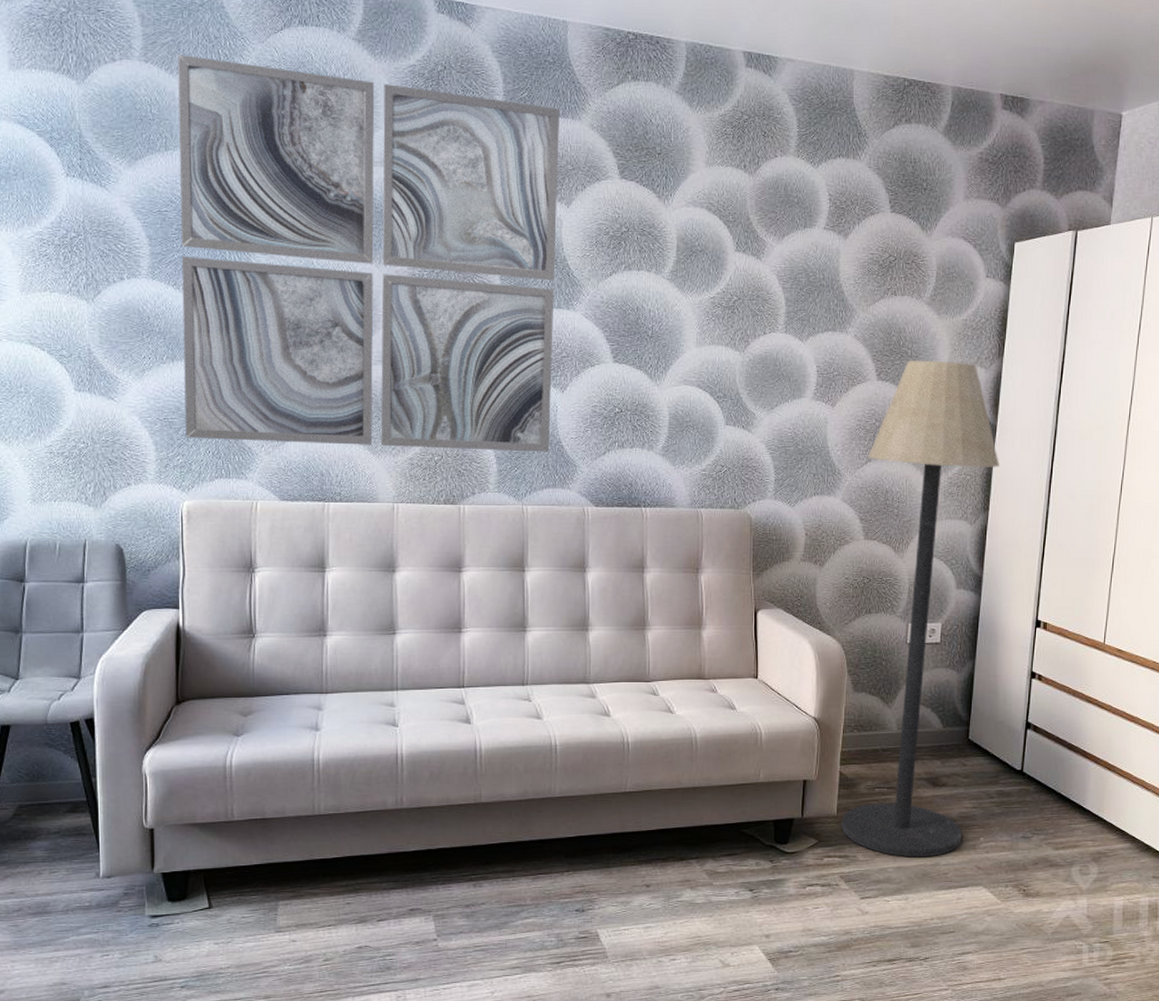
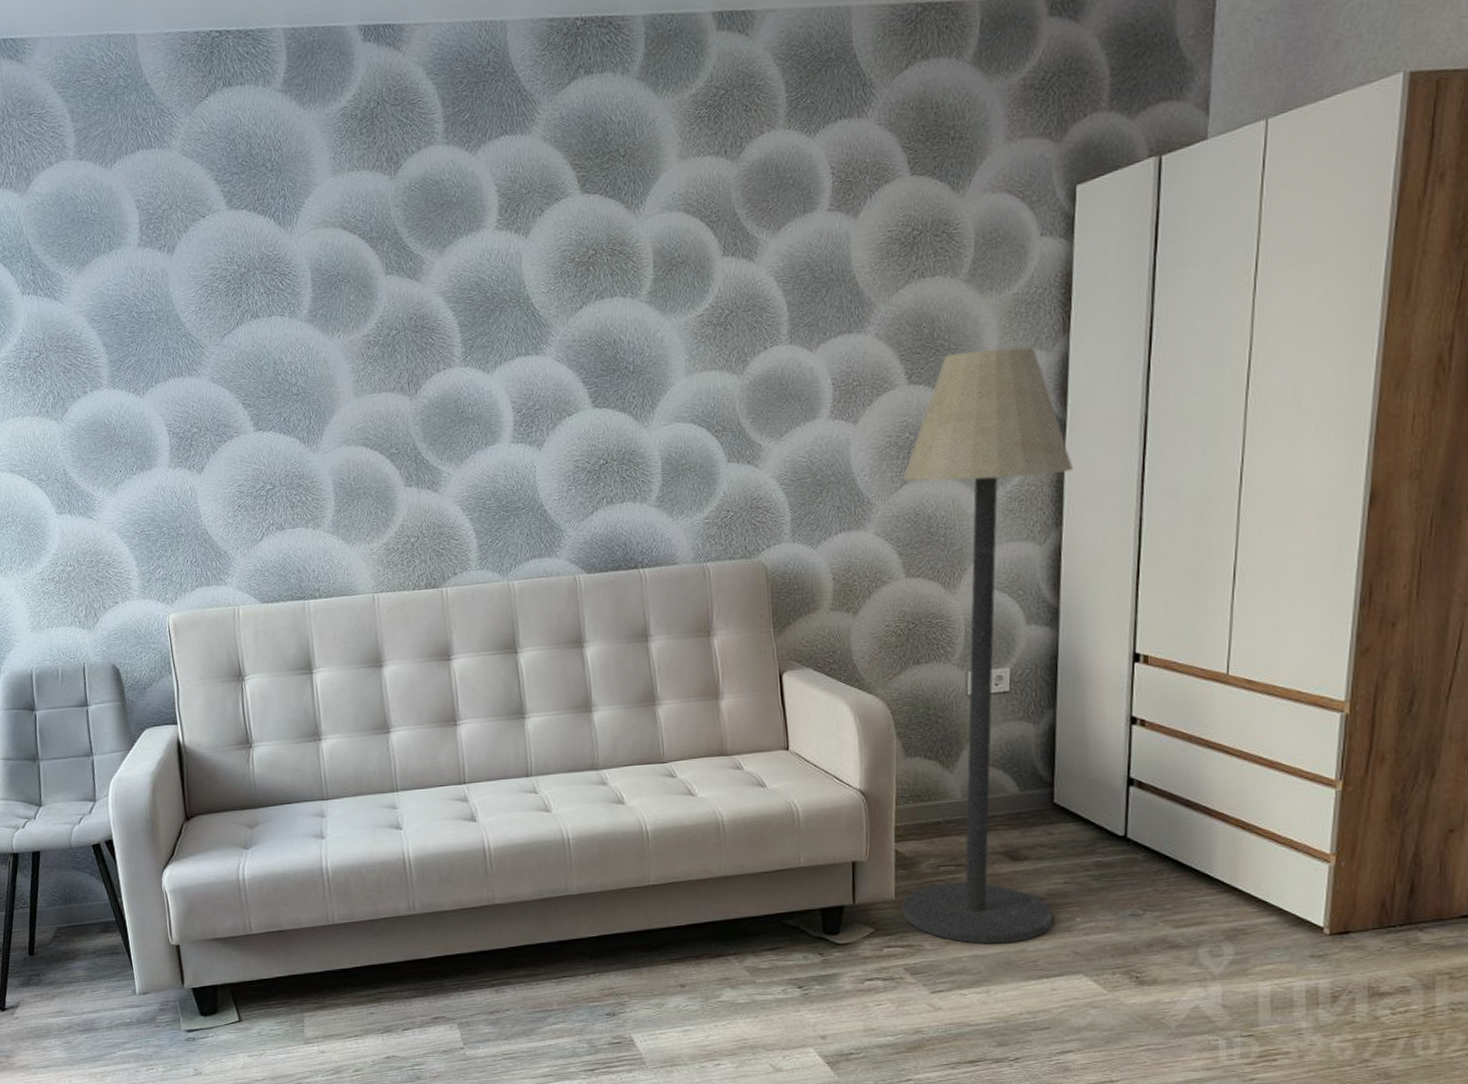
wall art: present [178,55,560,452] -> none [110,124,532,549]

